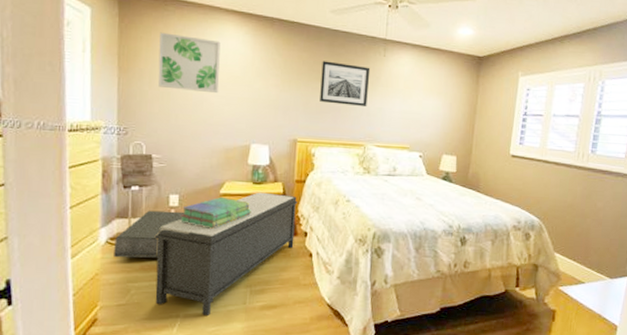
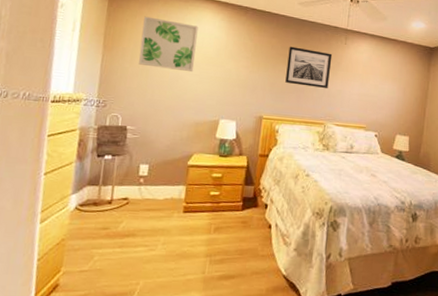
ottoman: present [114,210,185,258] -> none [81,178,153,225]
bench: present [154,192,298,315] -> none [117,164,260,284]
stack of books: present [180,196,251,229] -> none [148,168,216,198]

